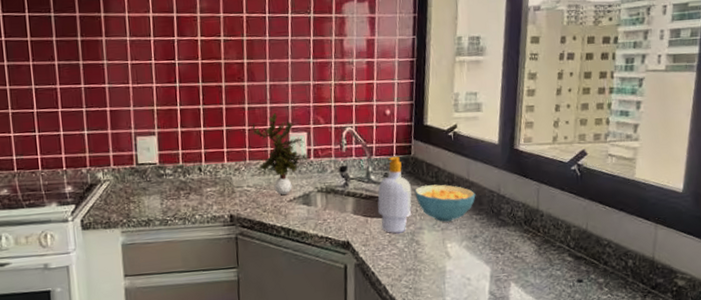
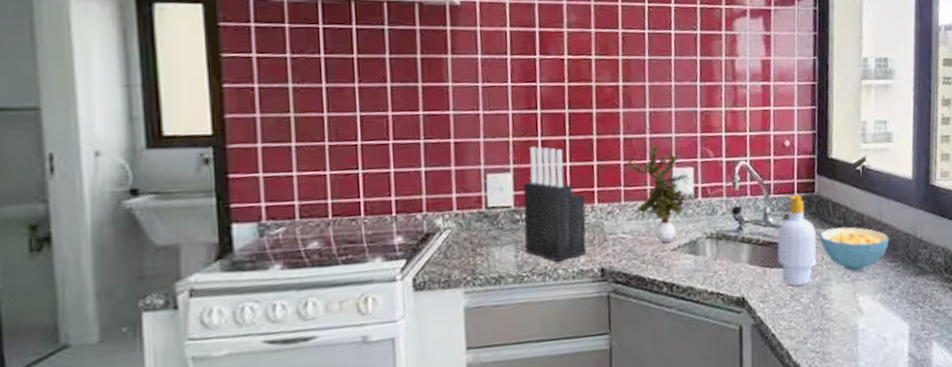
knife block: none [165,113,218,210] -> present [522,146,587,263]

